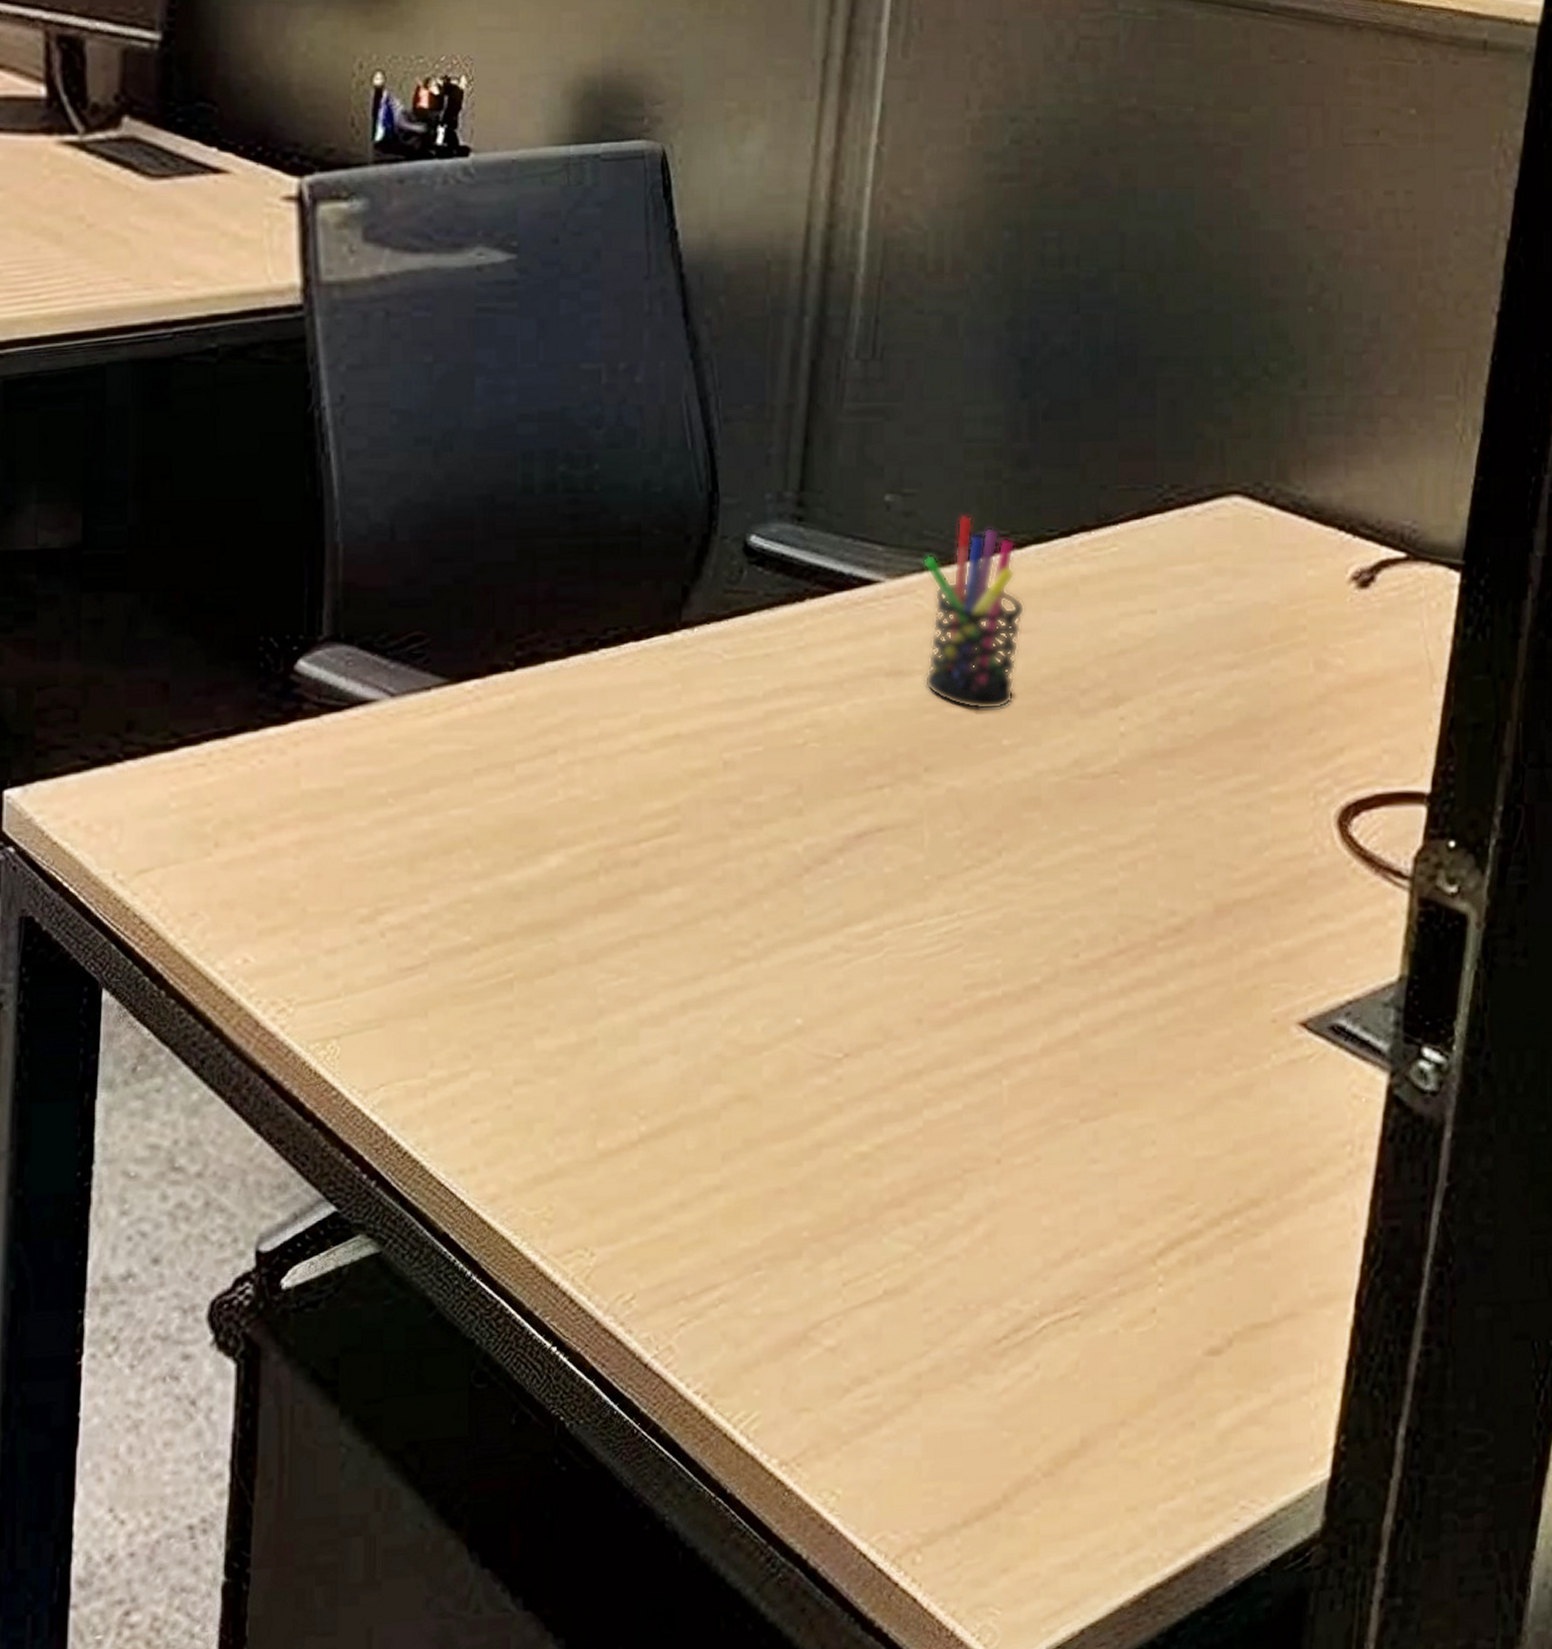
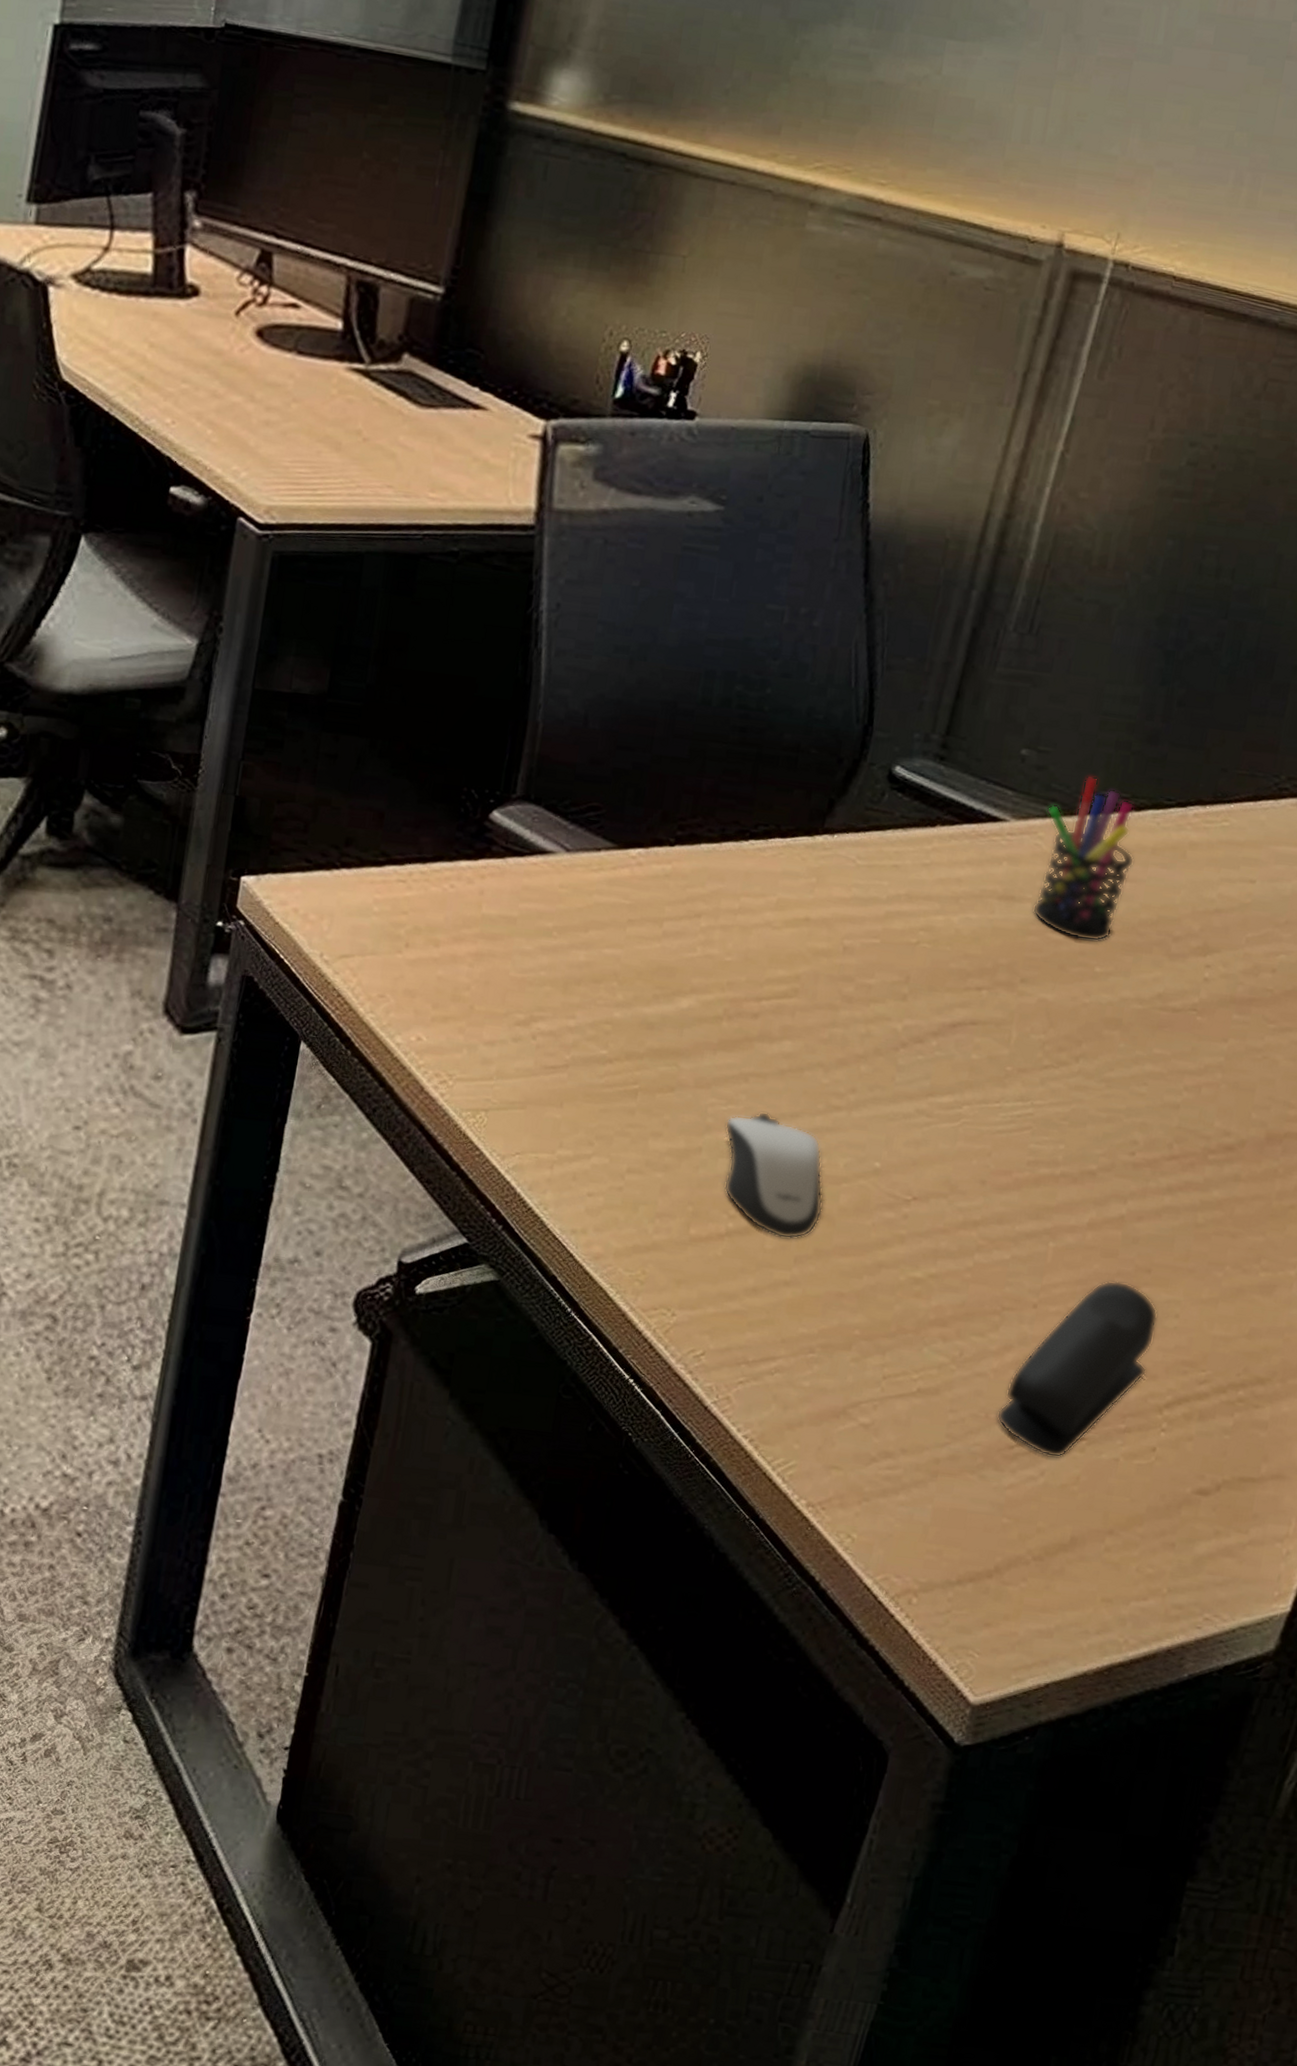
computer mouse: none [619,979,745,1134] -> present [723,1111,823,1239]
stapler: none [976,1112,1133,1345] -> present [996,1280,1158,1458]

